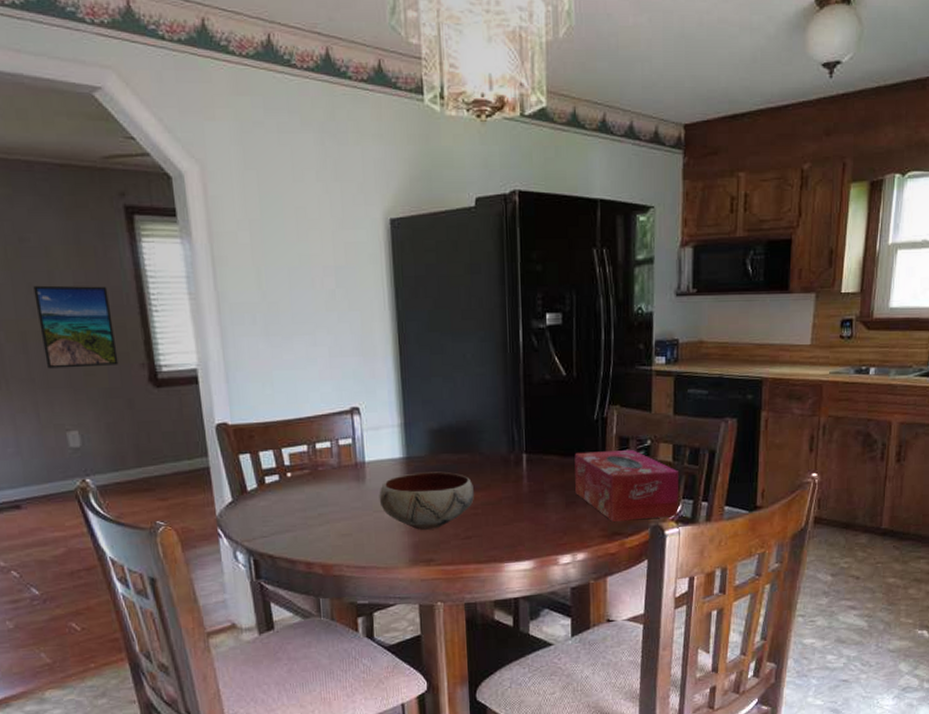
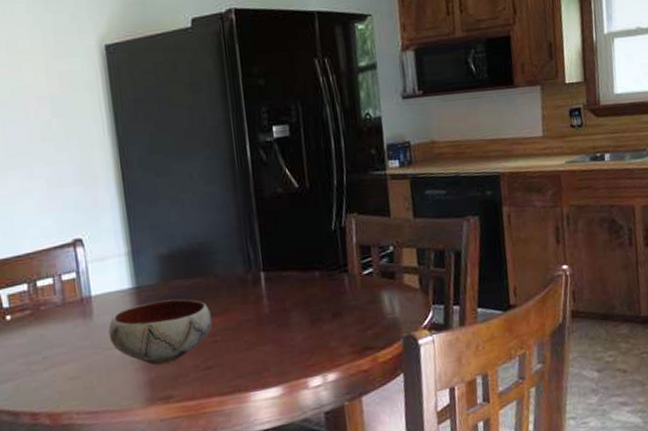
tissue box: present [574,450,680,521] -> none [315,258,430,336]

